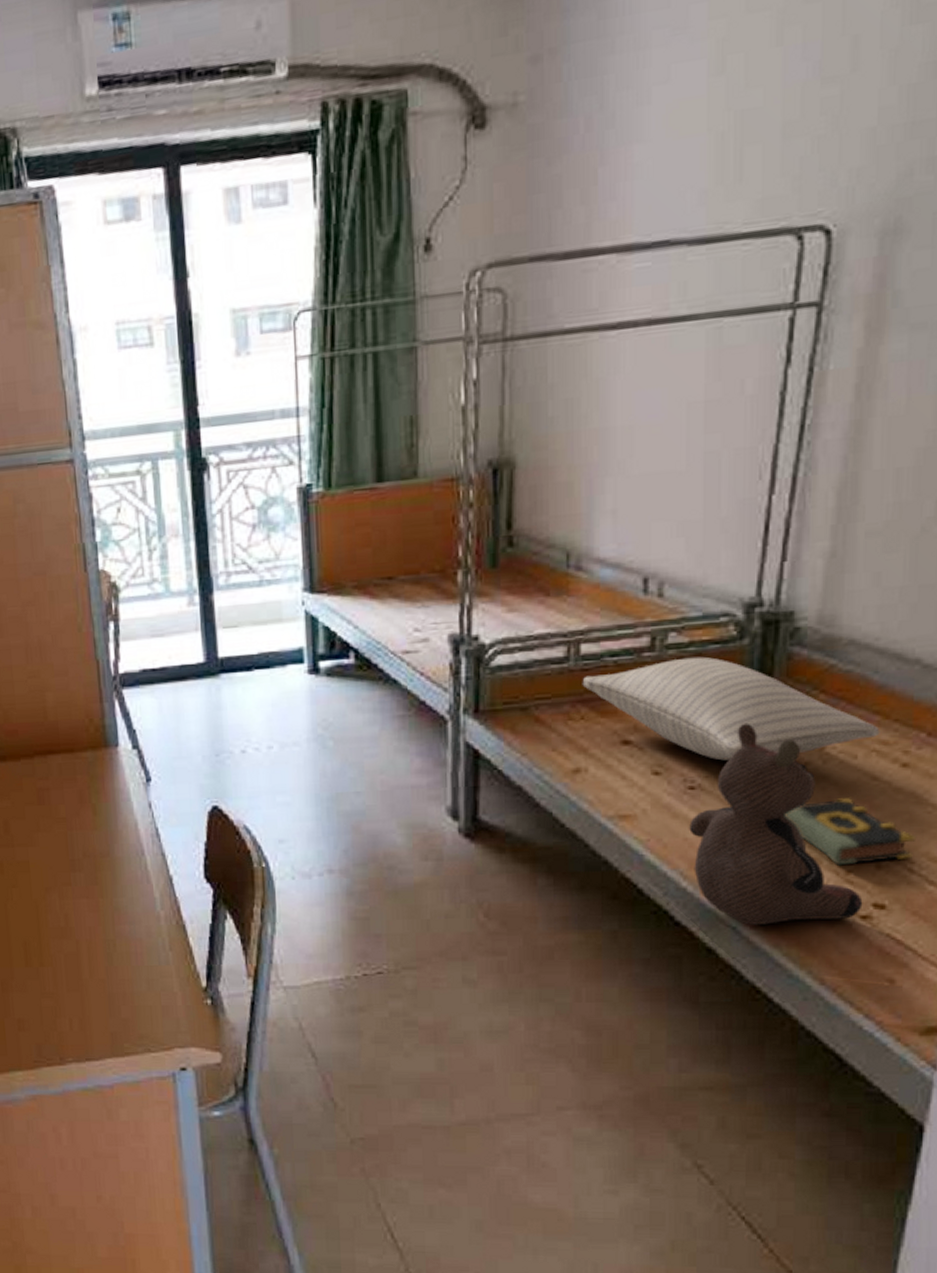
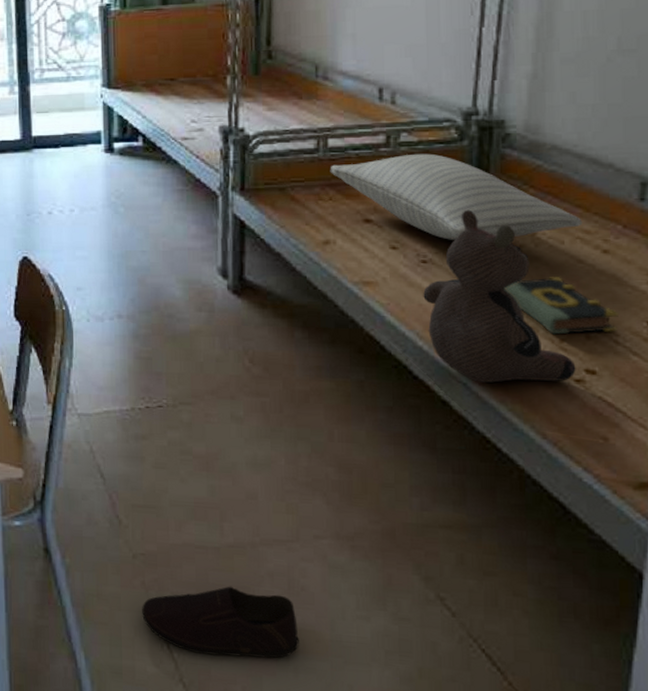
shoe: none [362,1167,539,1242] -> present [142,586,299,659]

